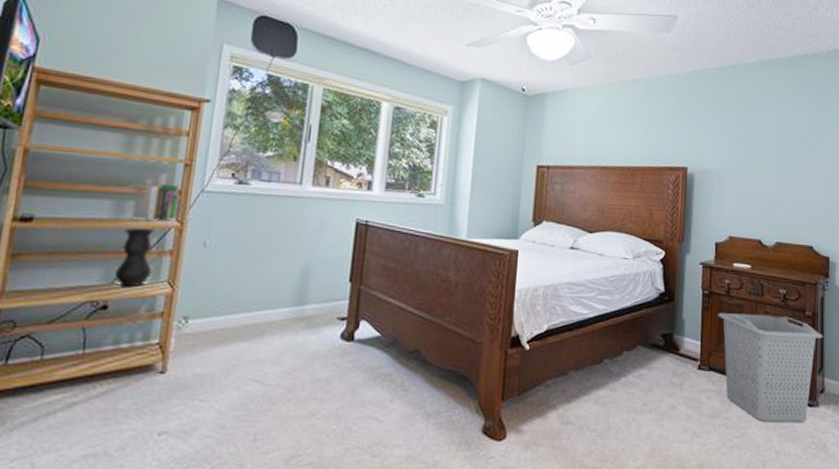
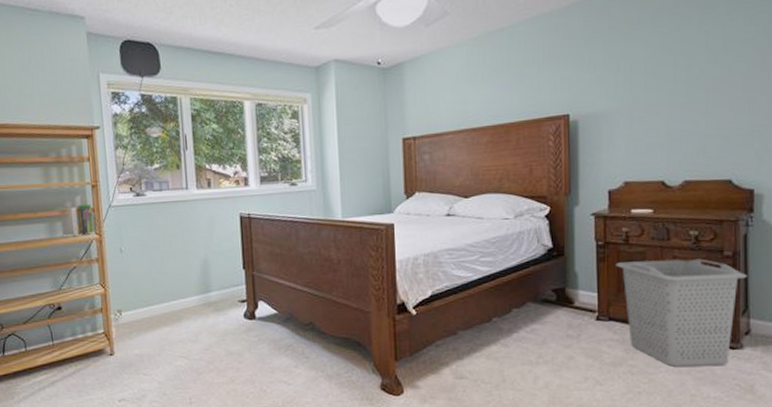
vase: present [115,228,156,288] -> none [59,242,87,292]

